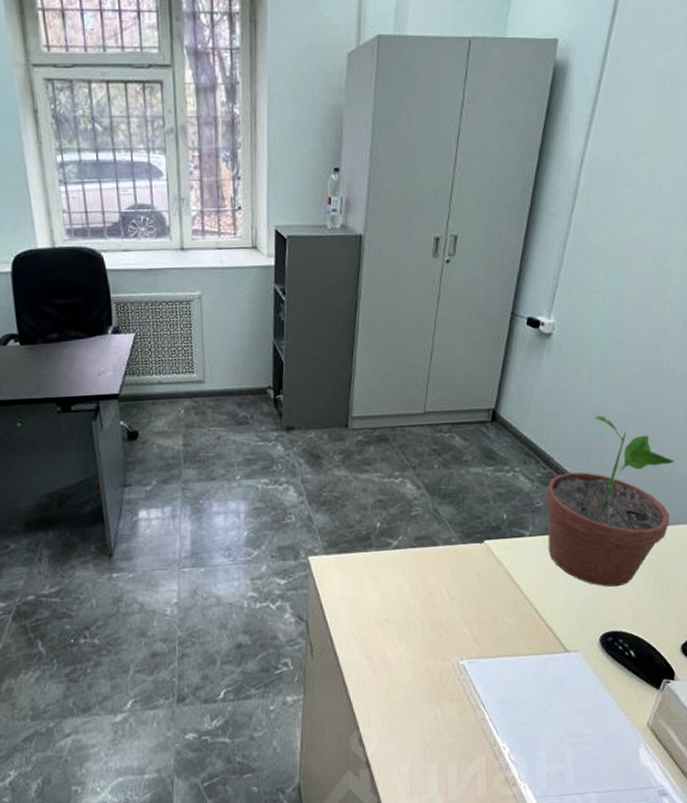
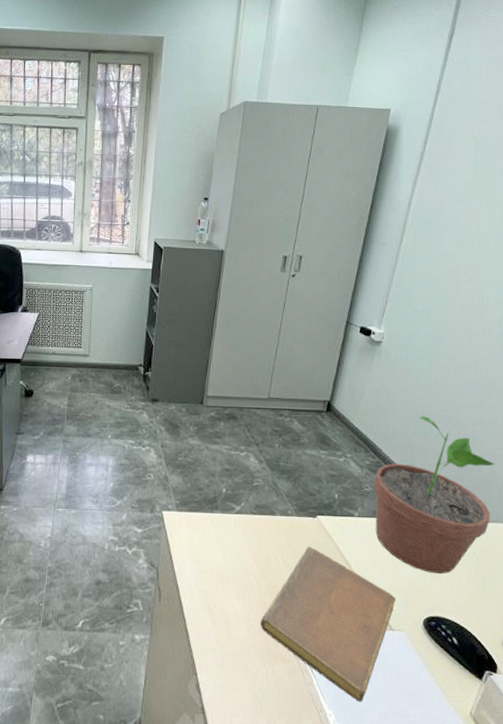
notebook: none [425,575,571,731] -> present [260,546,396,703]

